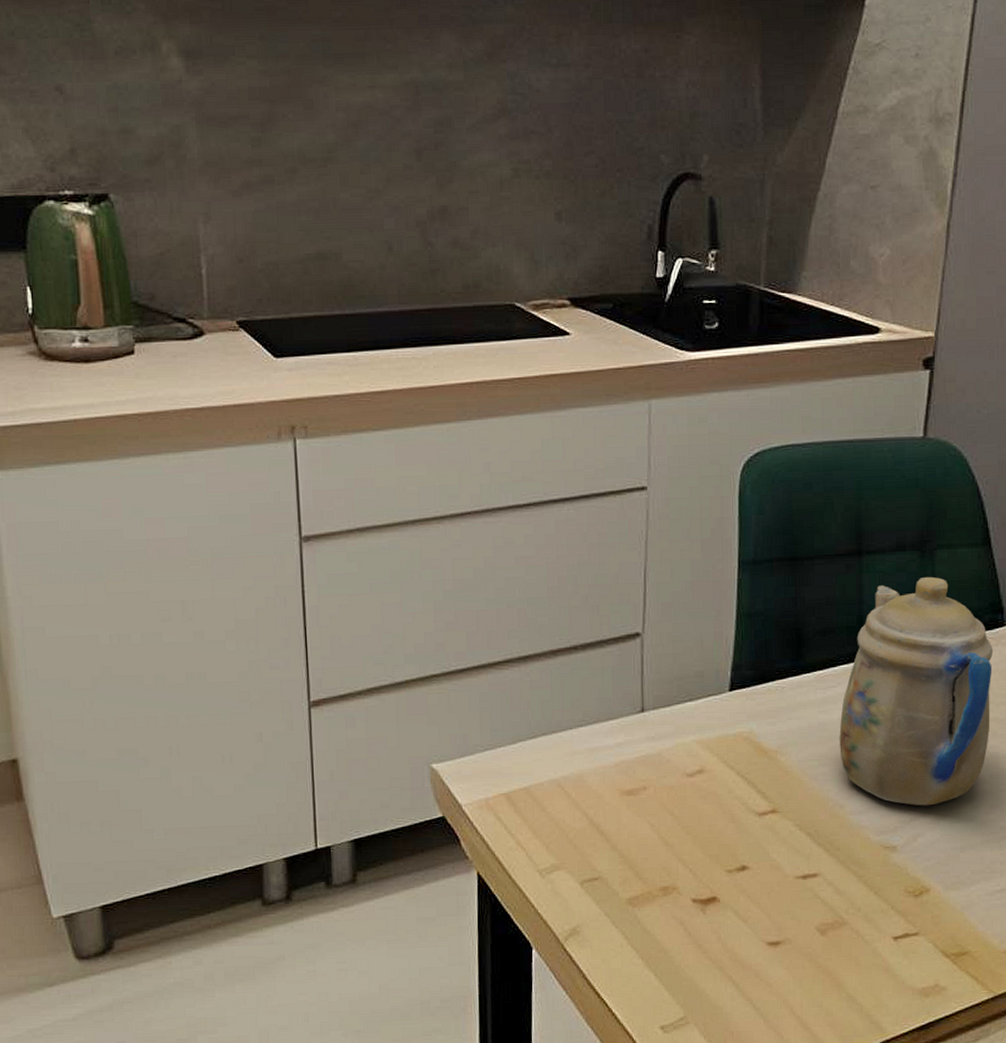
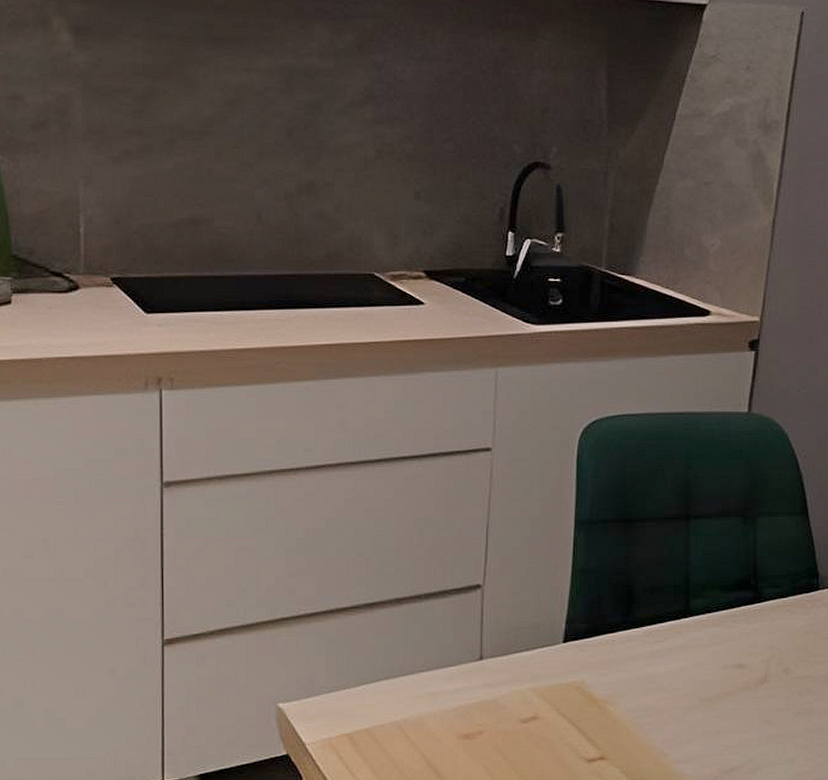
teapot: present [839,576,994,806] -> none [665,541,809,757]

